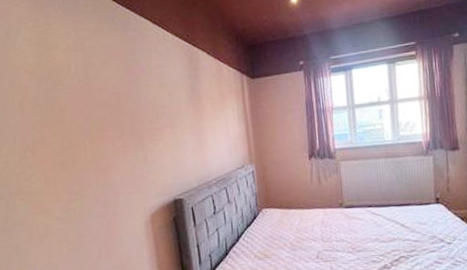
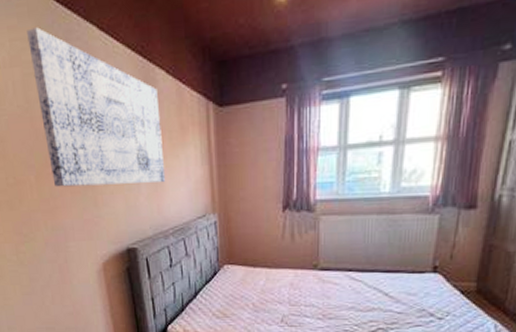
wall art: none [91,21,209,148] -> present [27,27,166,187]

